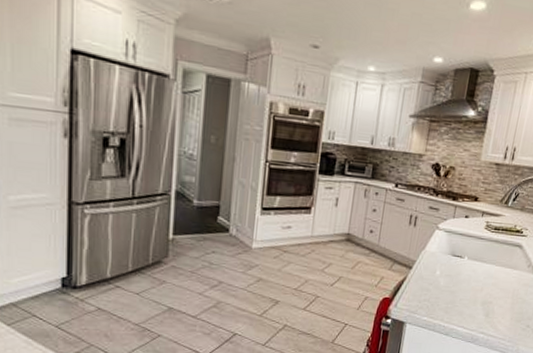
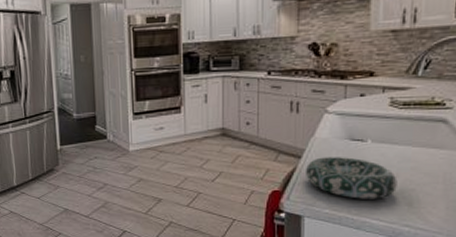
decorative bowl: none [413,269,481,309] -> present [306,157,397,199]

